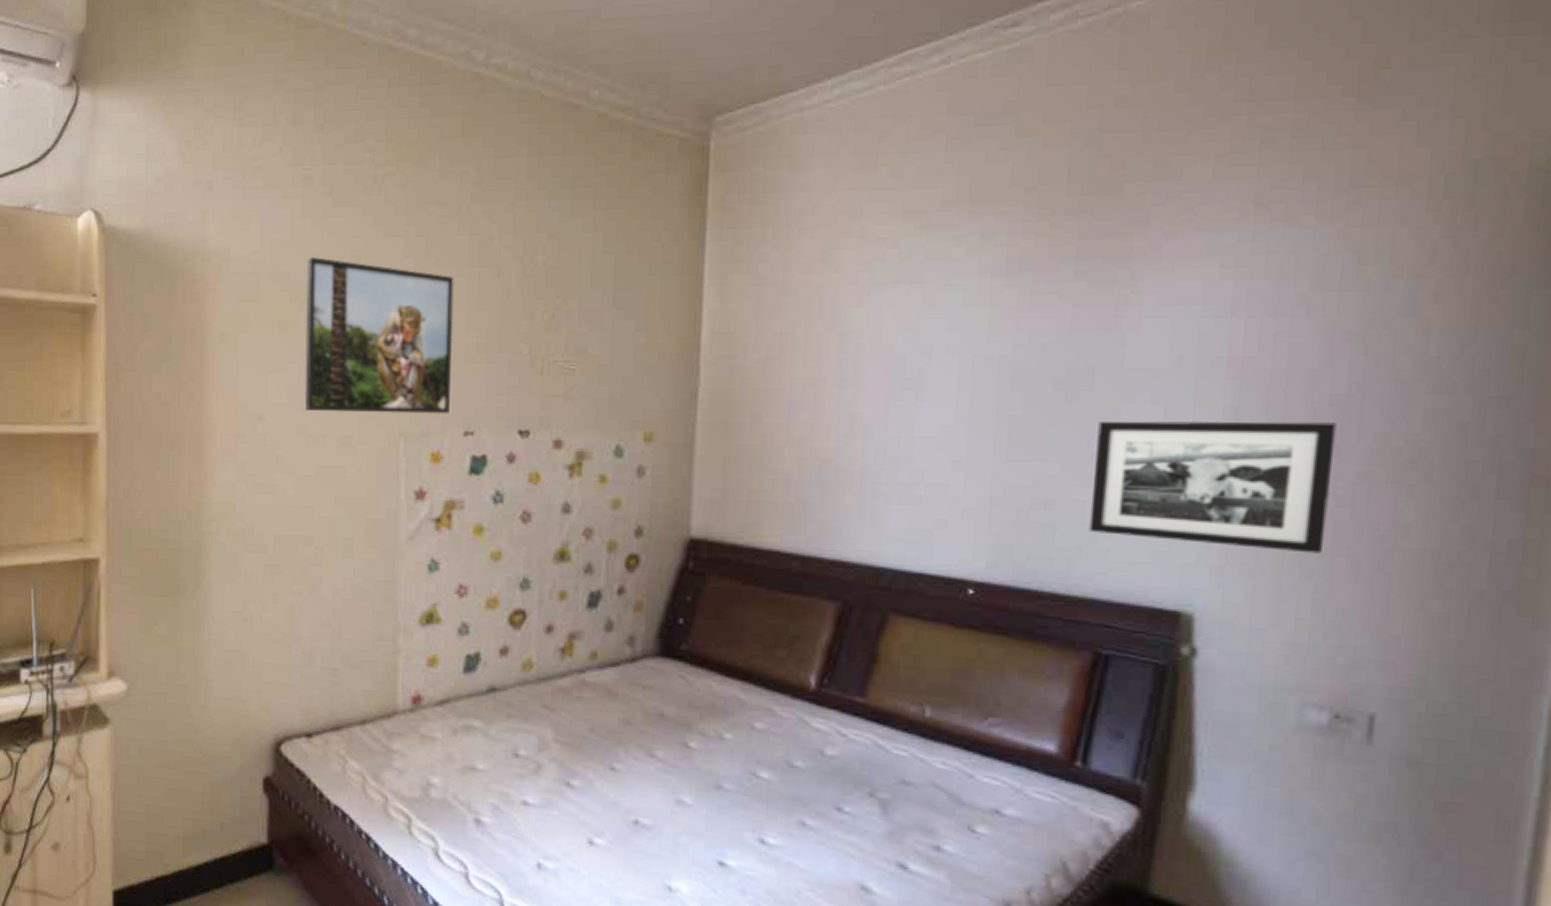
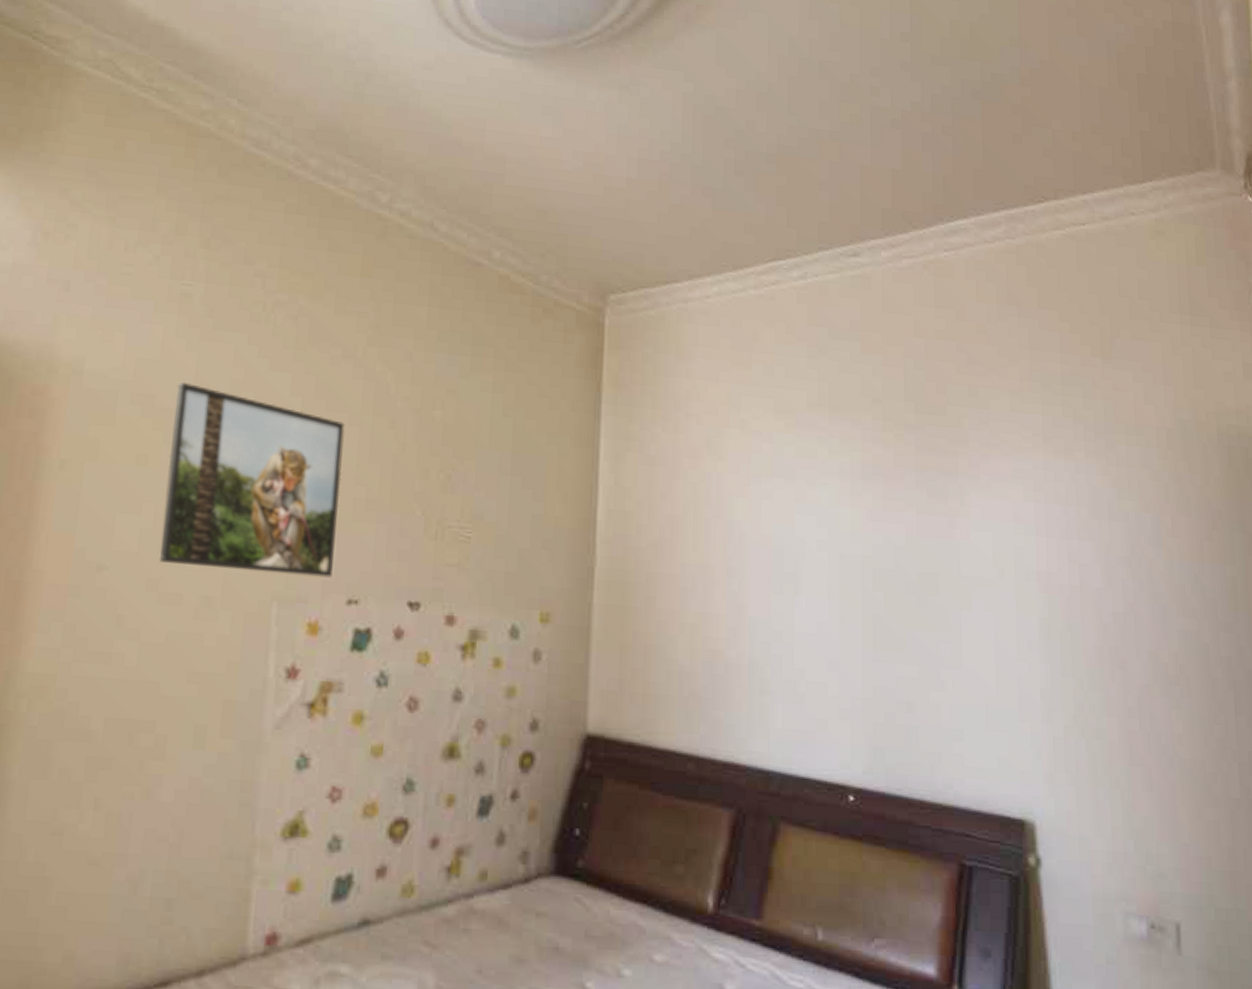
picture frame: present [1089,420,1337,554] -> none [944,626,1124,763]

